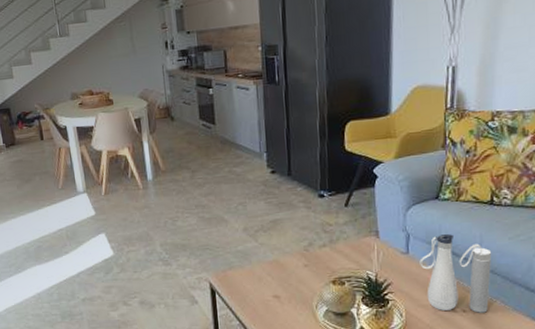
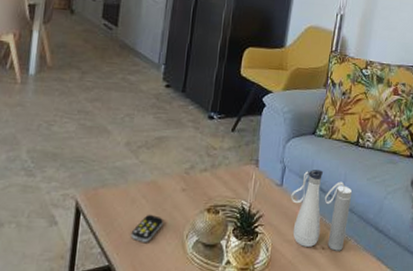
remote control: none [263,289,291,314] -> present [130,214,163,242]

